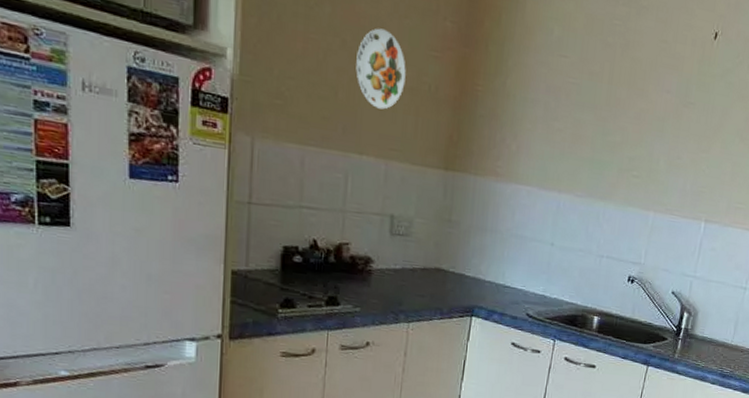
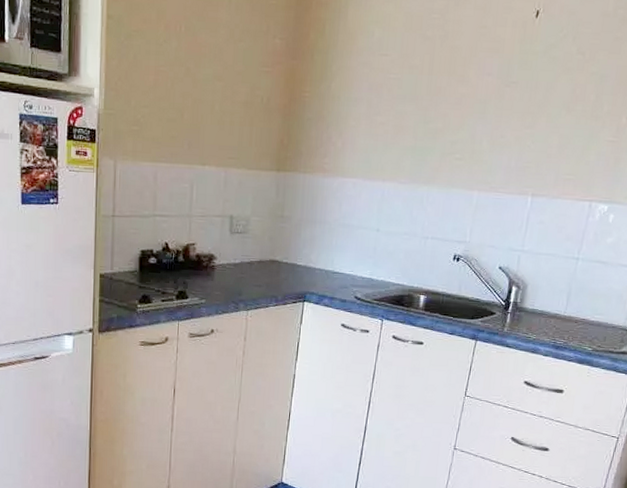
decorative plate: present [356,28,406,110] -> none [198,54,241,124]

